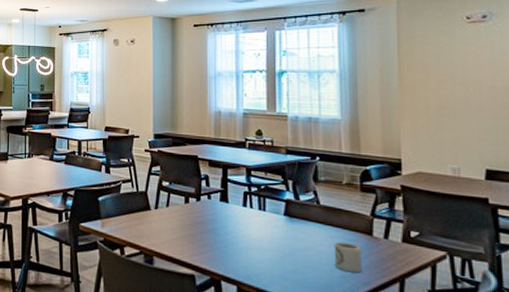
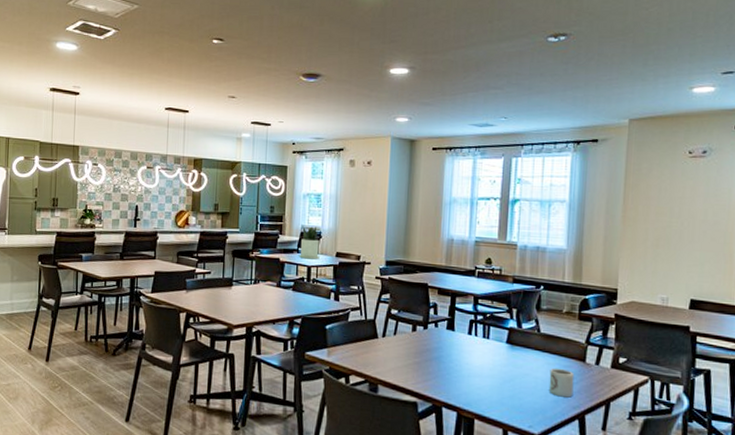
planter: none [69,102,89,134] -> present [298,226,320,260]

